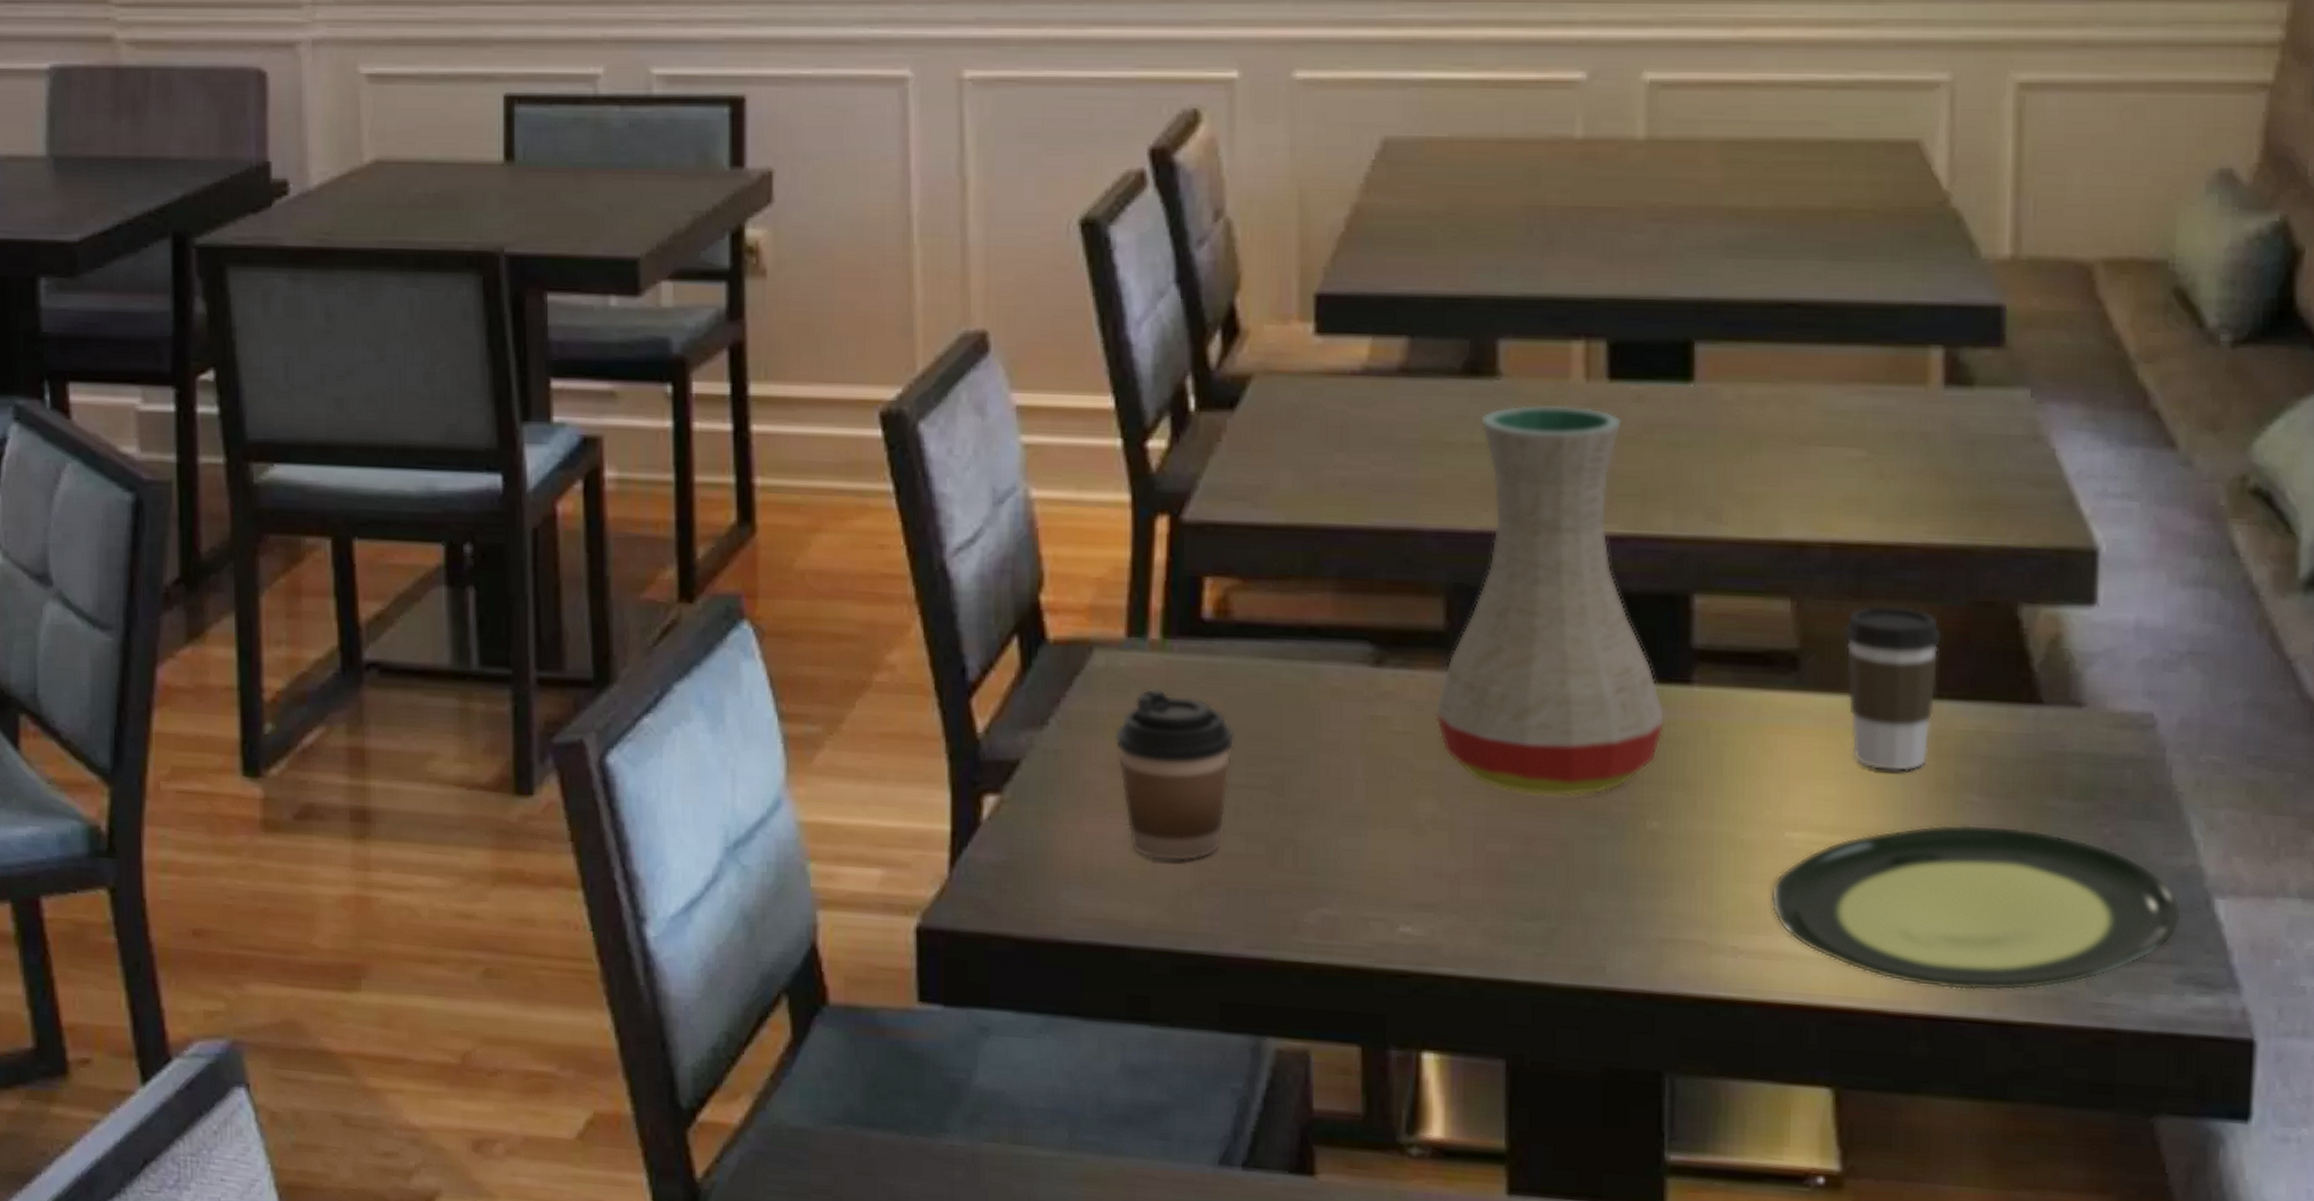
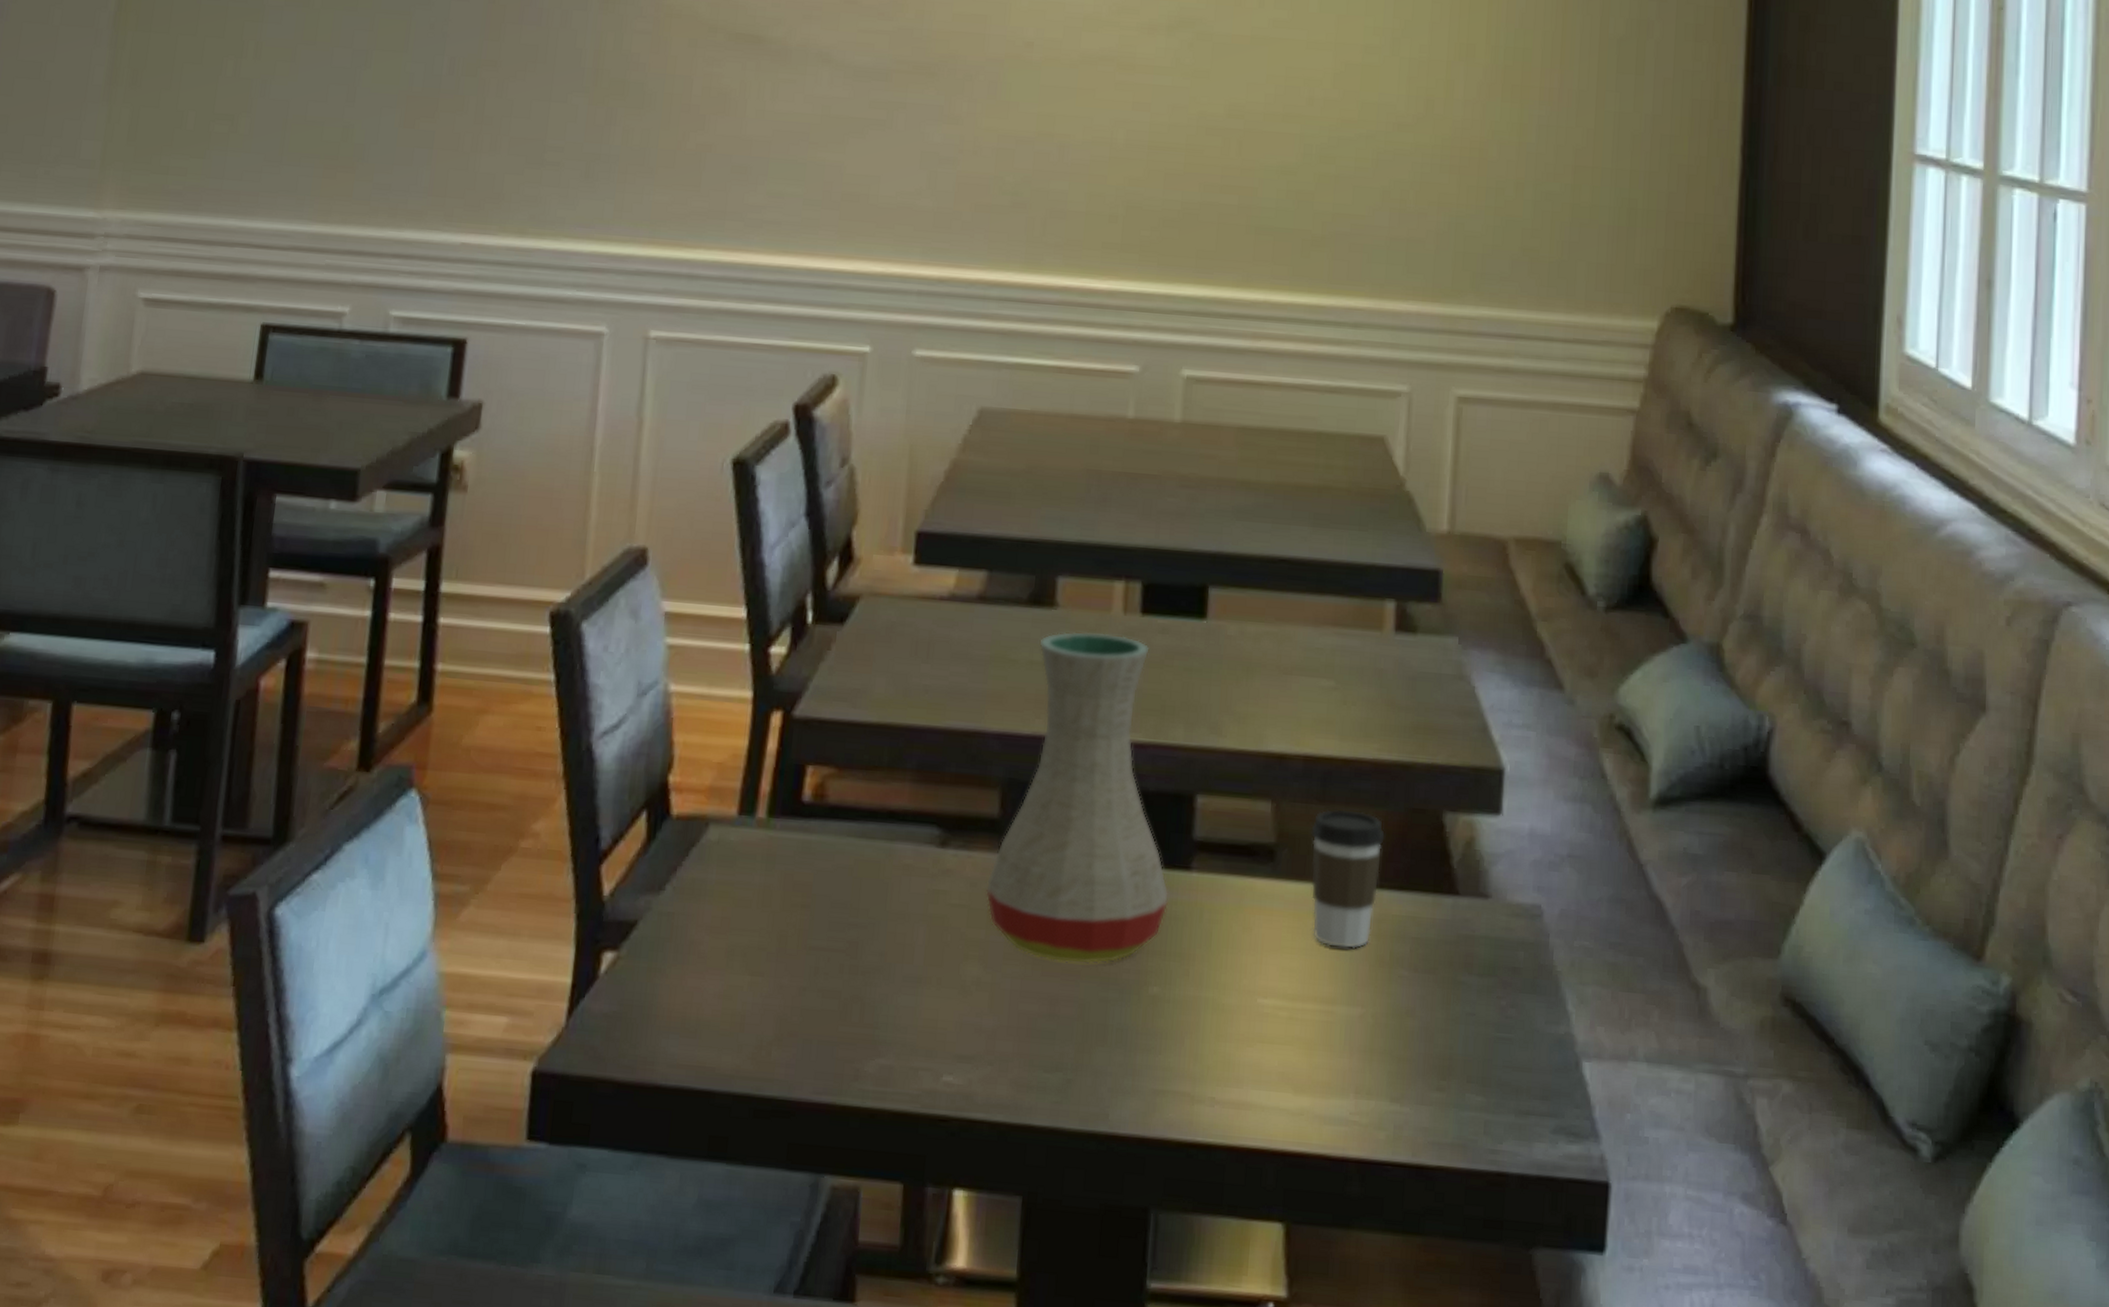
coffee cup: present [1115,688,1235,862] -> none [720,860,821,1015]
plate: present [1770,824,2183,991] -> none [1243,994,1558,1139]

